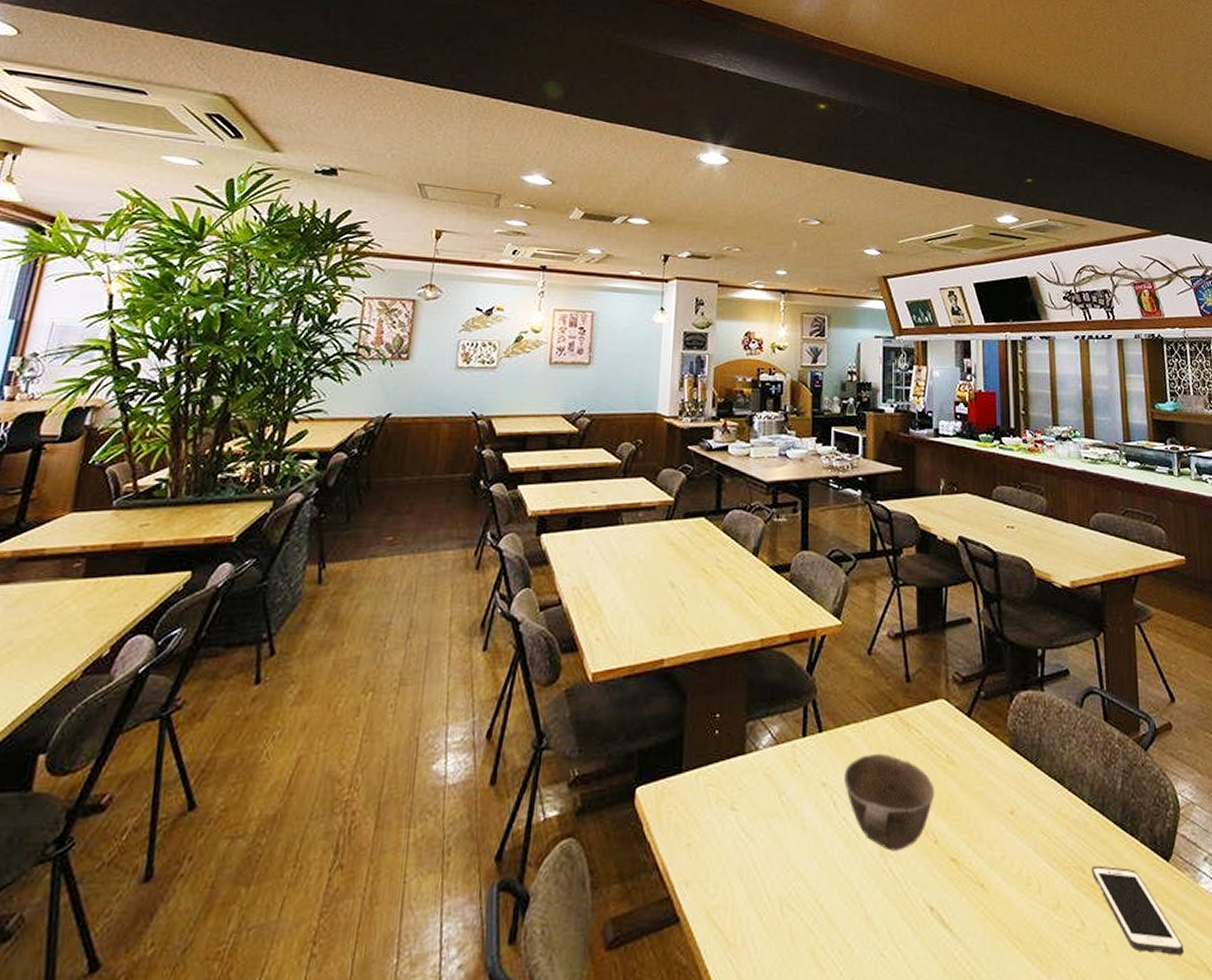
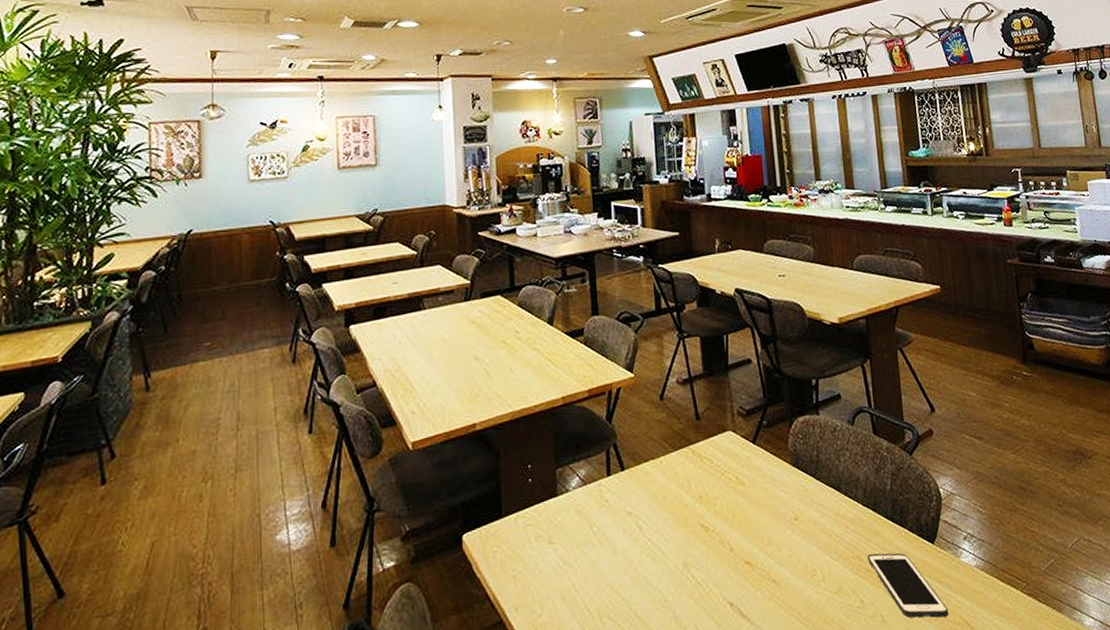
bowl: present [844,753,935,851] -> none [647,482,728,562]

